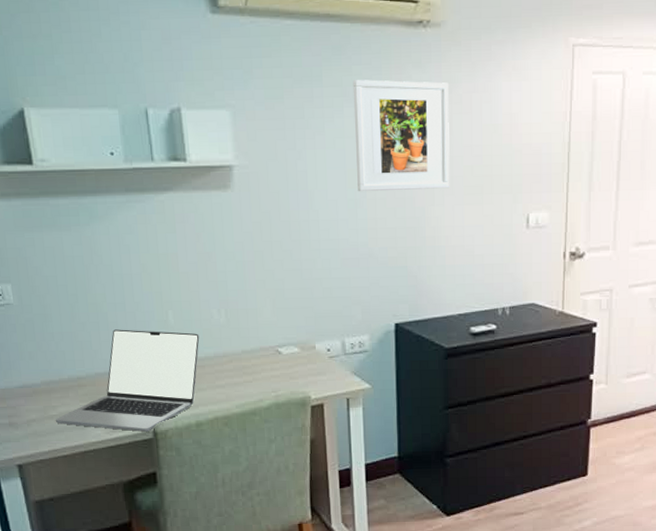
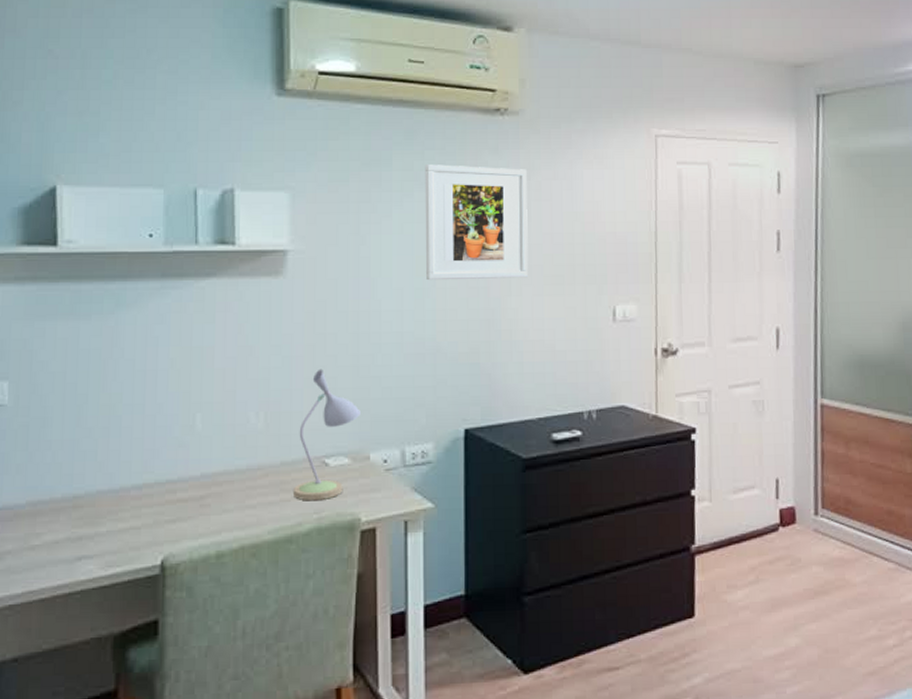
laptop: present [55,329,200,433] -> none [36,436,231,567]
desk lamp: none [254,272,306,382] -> present [294,369,361,501]

